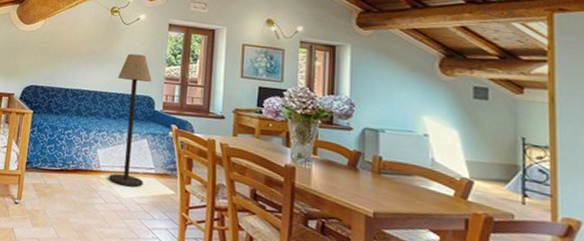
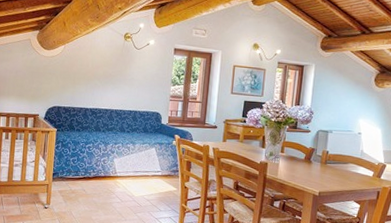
floor lamp: present [109,53,152,187] -> none [124,75,160,187]

